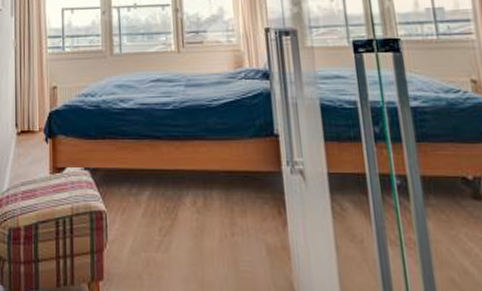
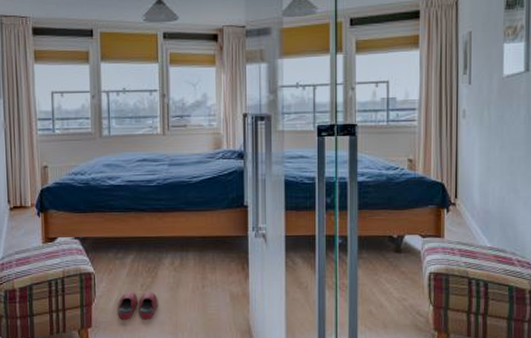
slippers: none [133,236,180,274] -> present [118,291,158,320]

